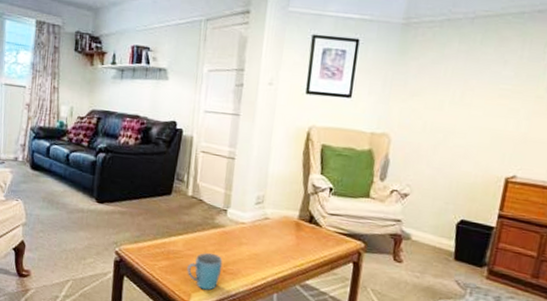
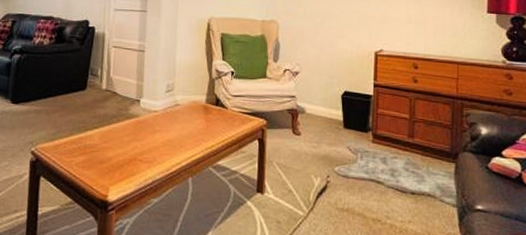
mug: present [187,252,223,290] -> none [104,143,139,182]

